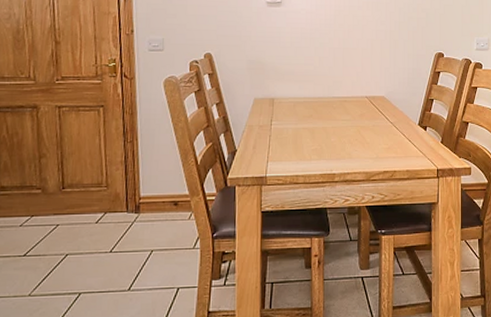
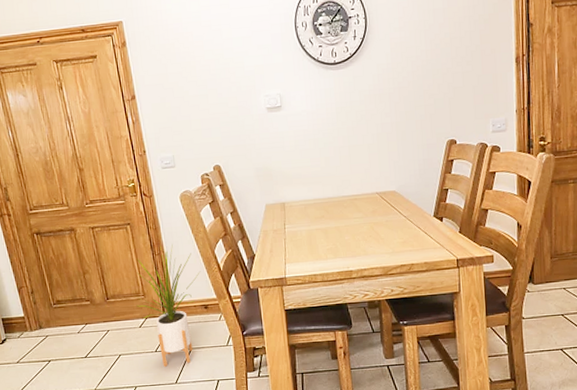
house plant: none [96,132,176,270] -> present [136,245,201,367]

